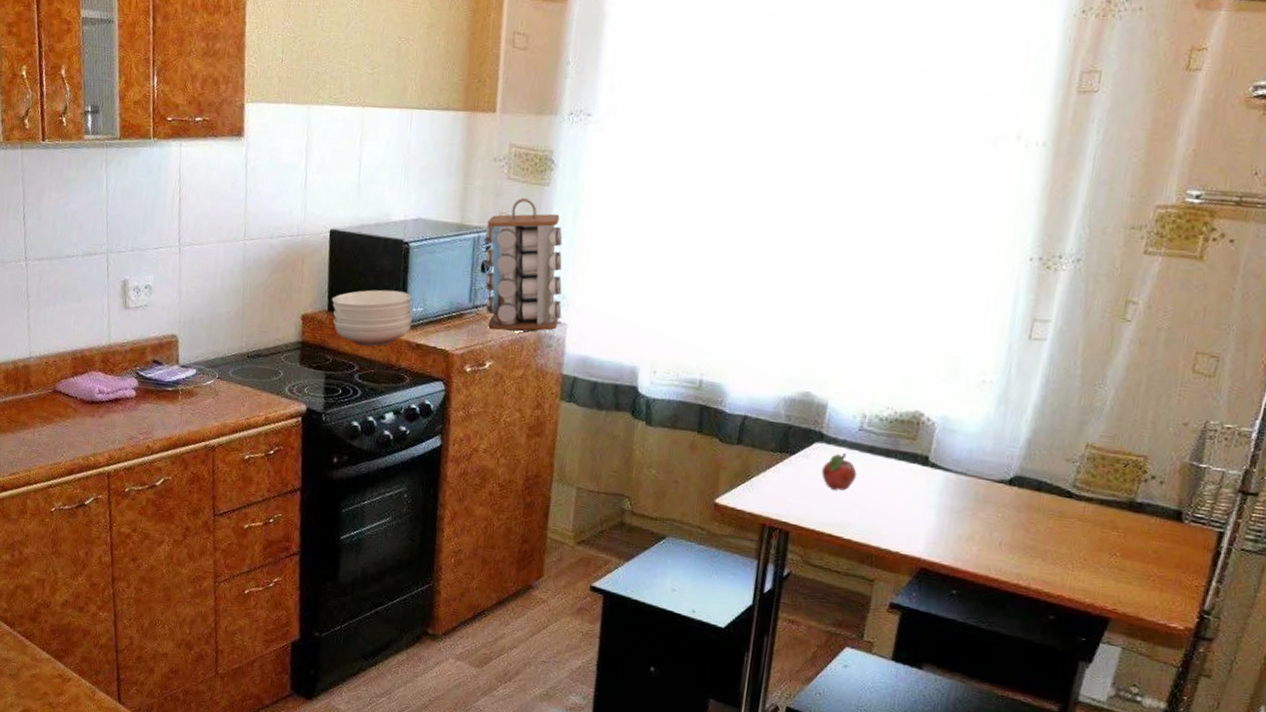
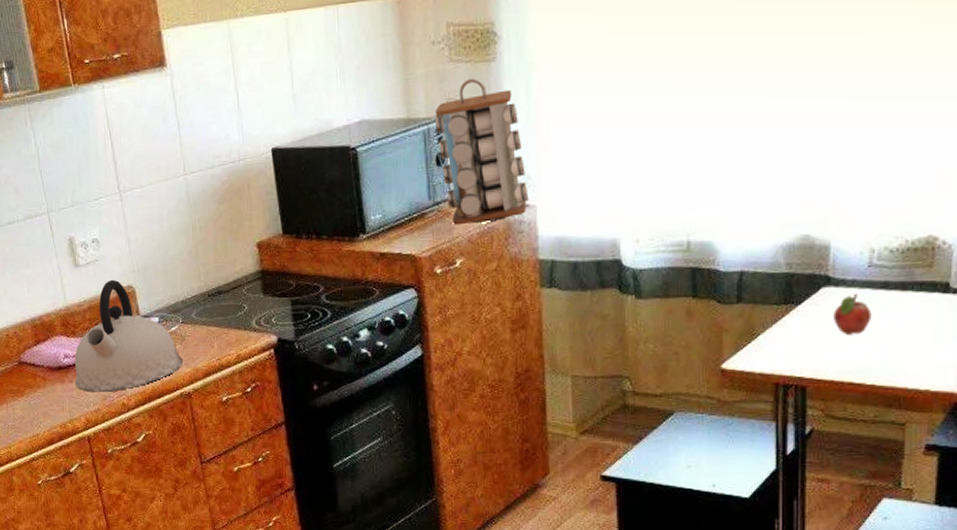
kettle: none [105,326,213,433] -> present [75,279,182,392]
bowl: present [331,289,413,347] -> none [284,200,372,265]

